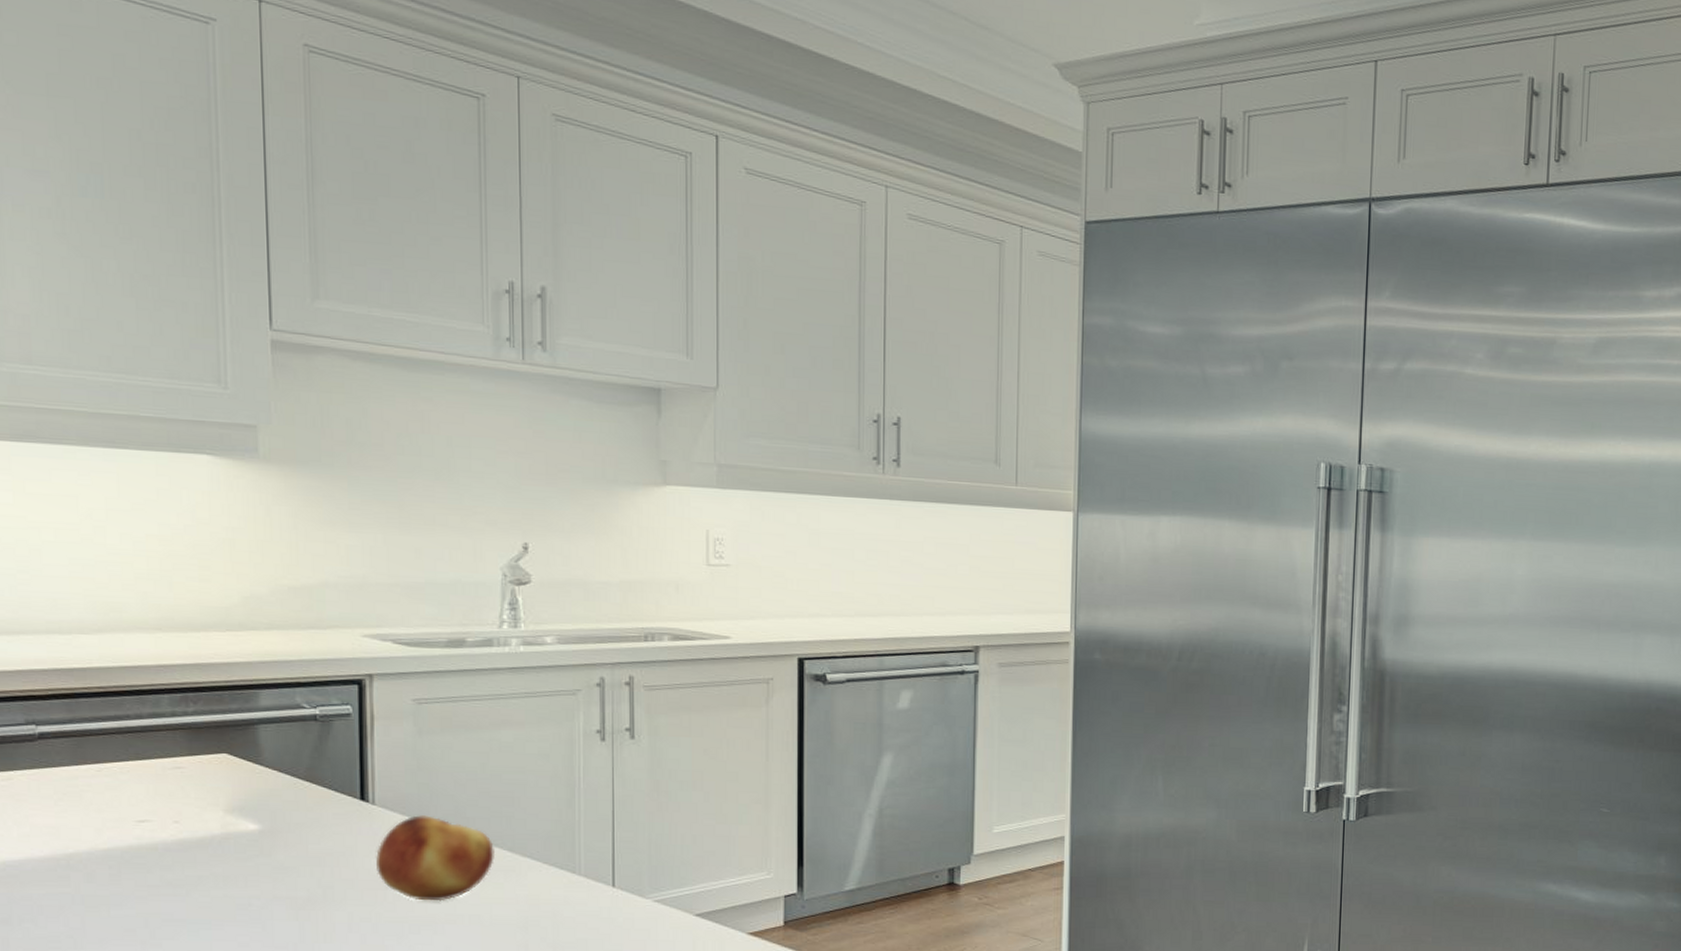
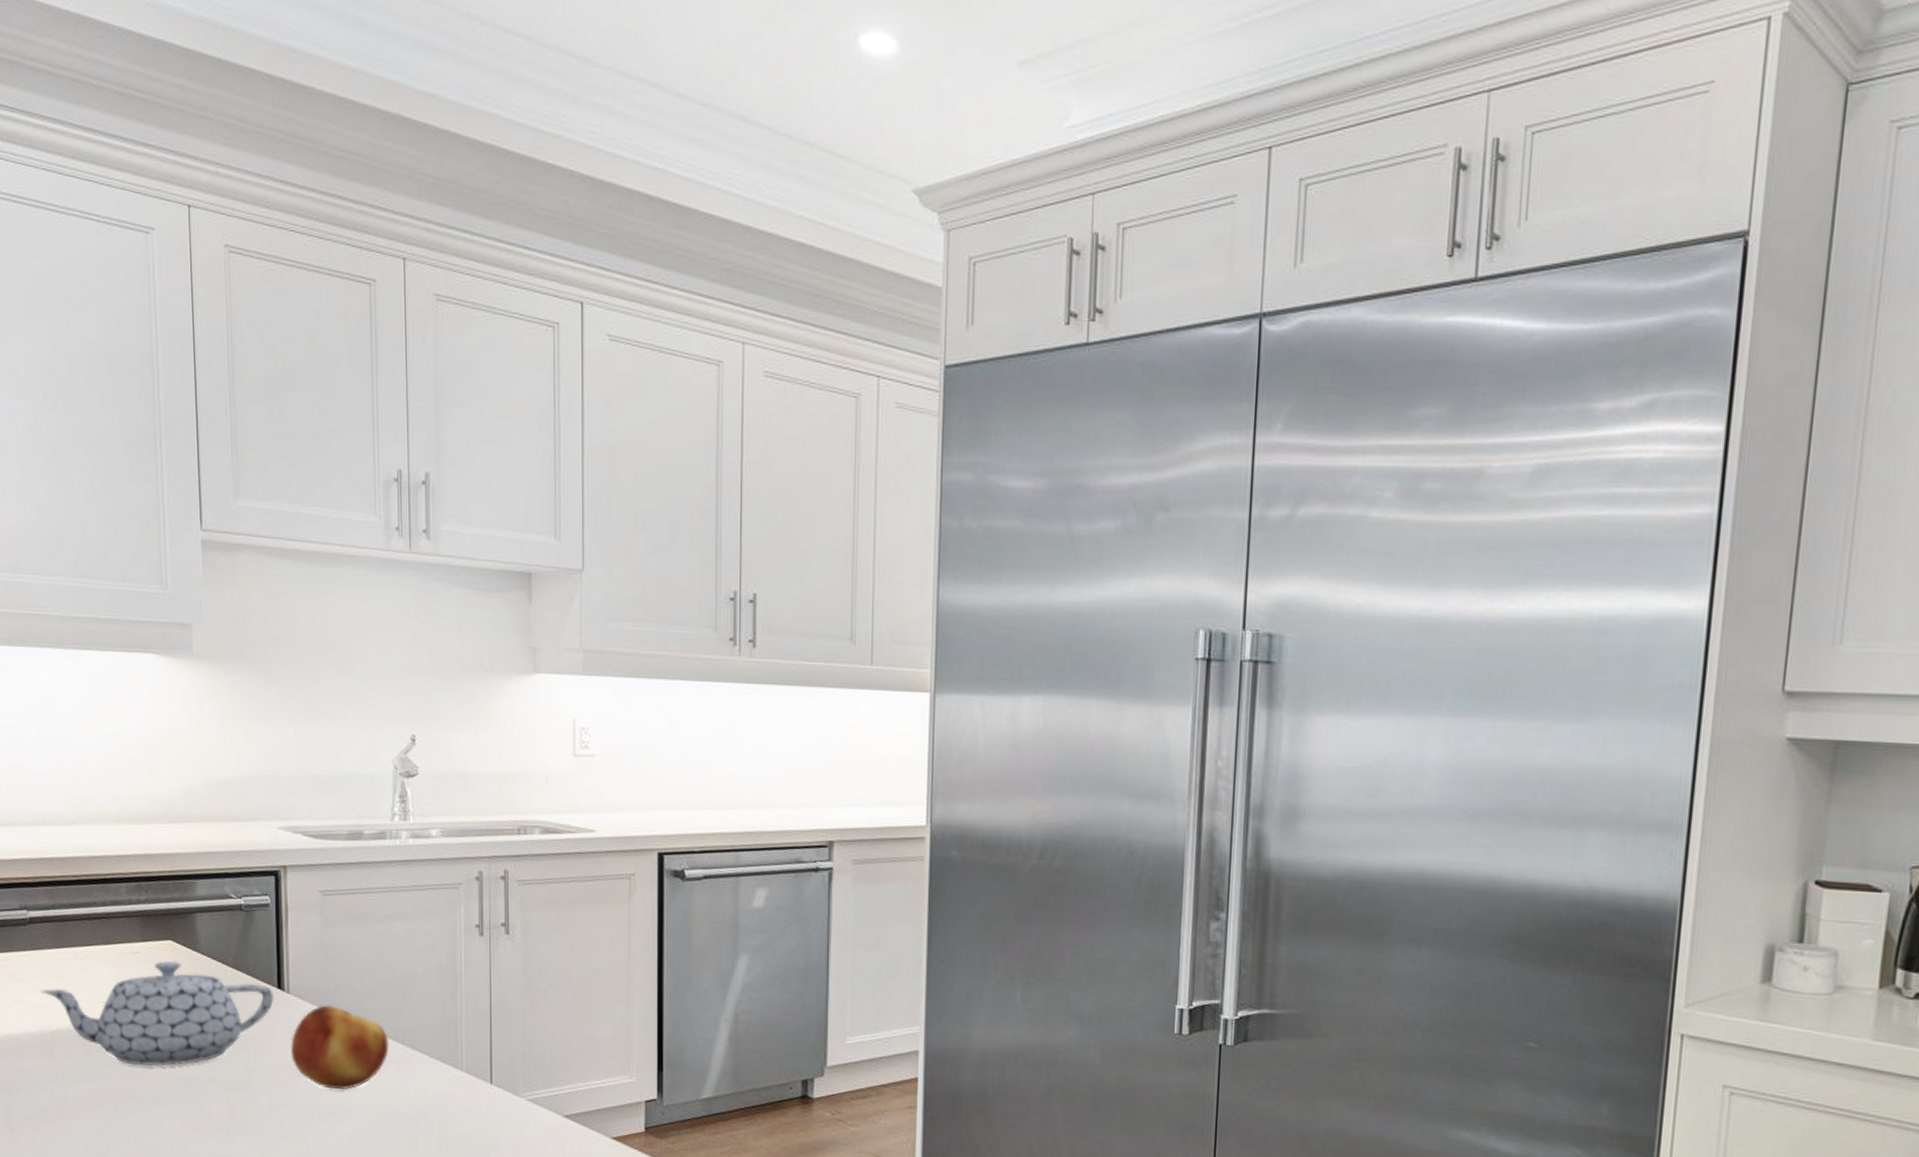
teapot: none [51,774,357,888] -> present [40,960,275,1067]

